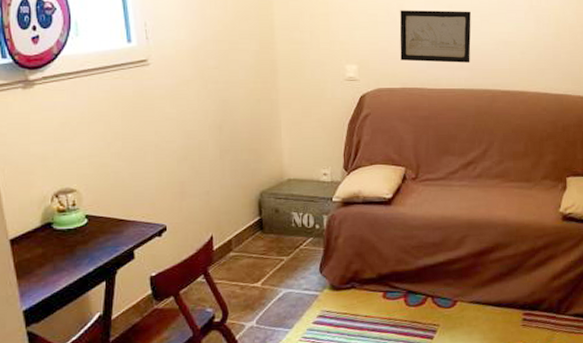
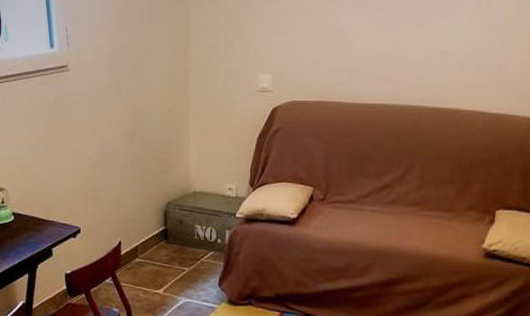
wall art: present [399,10,471,63] -> none [318,13,404,75]

